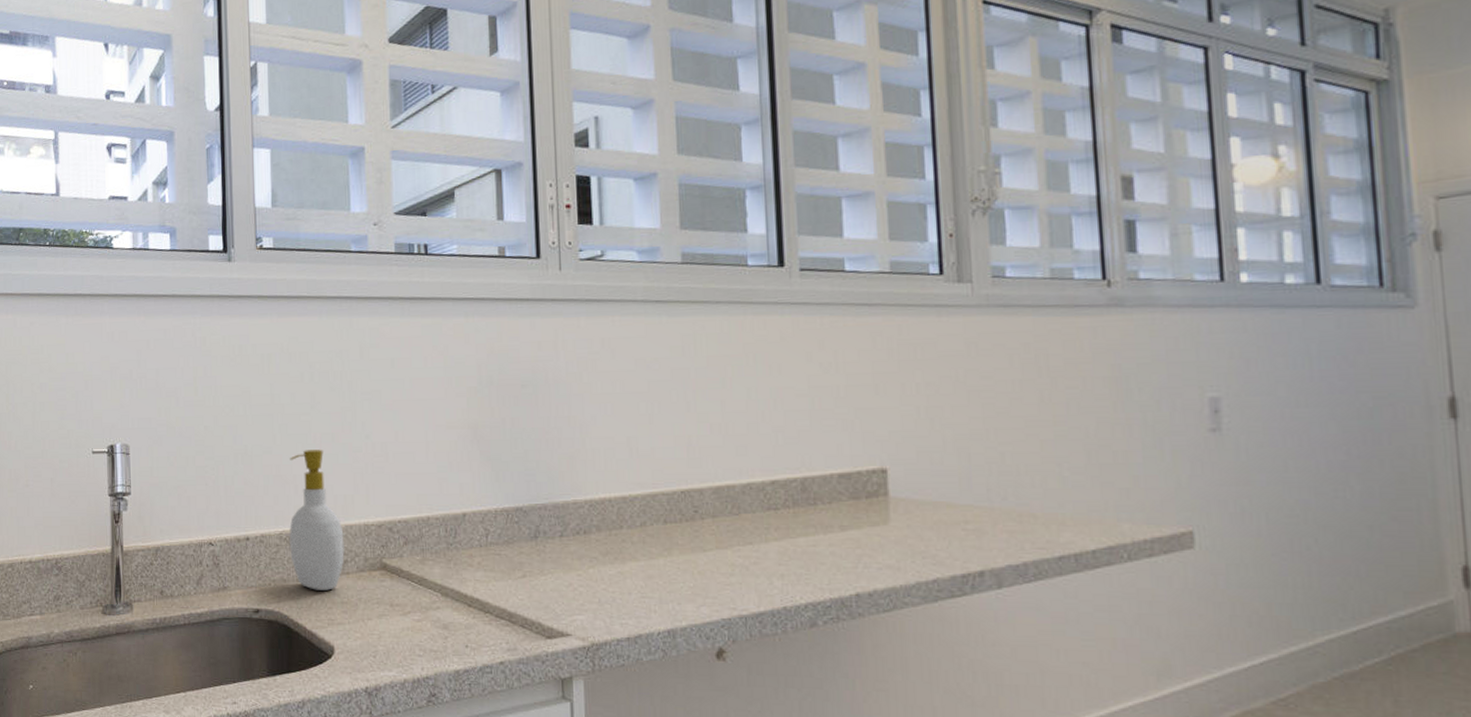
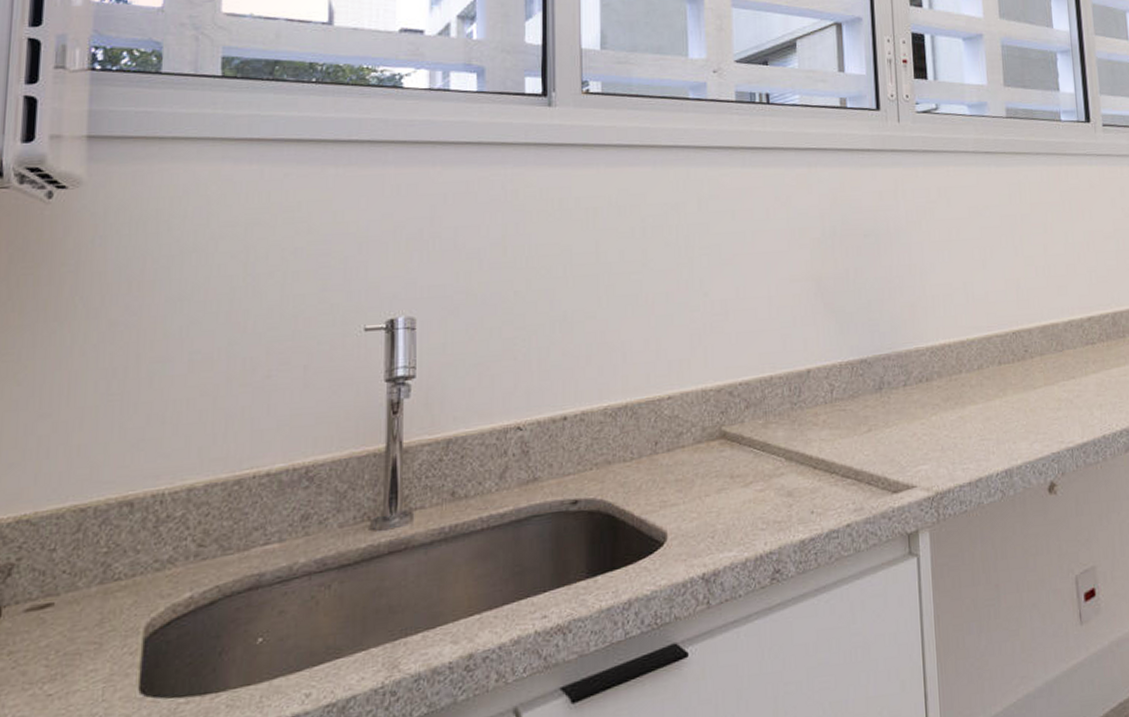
soap bottle: present [289,450,344,591] -> none [616,311,679,470]

